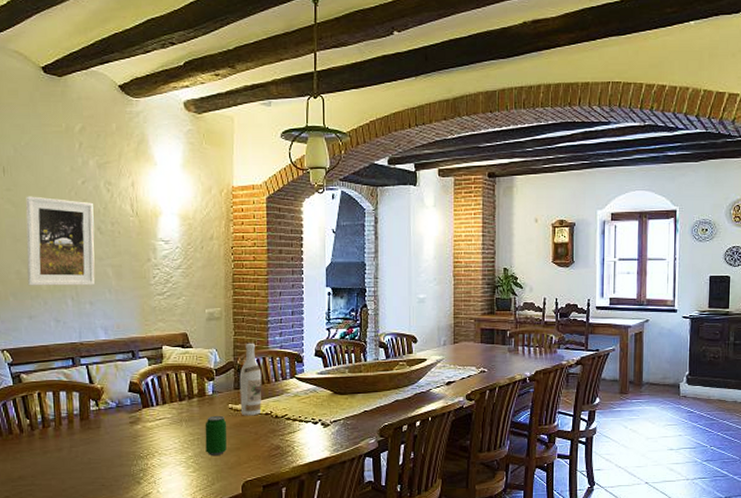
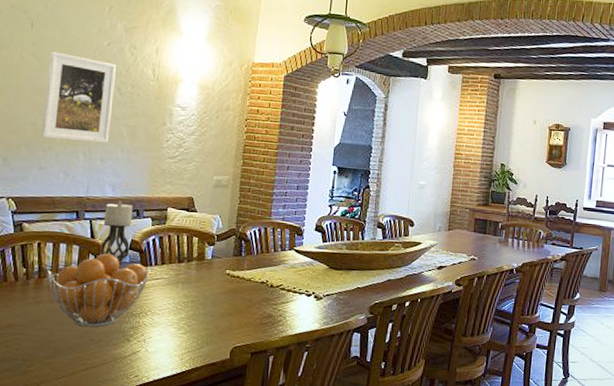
fruit basket: none [51,397,153,473] -> present [47,253,151,327]
candle holder: none [95,343,134,413] -> present [98,201,138,270]
beverage can: present [205,415,227,455] -> none [198,280,223,319]
wine bottle: present [239,343,262,416] -> none [237,212,262,283]

